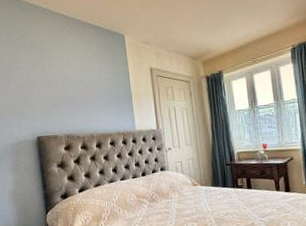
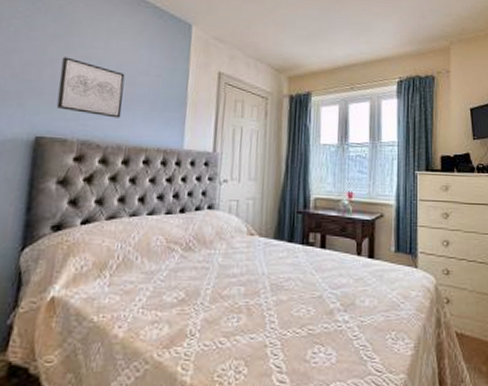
wall art: none [42,77,89,116] -> present [56,57,125,118]

